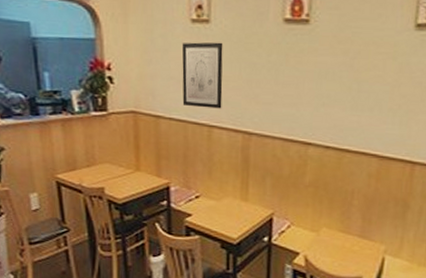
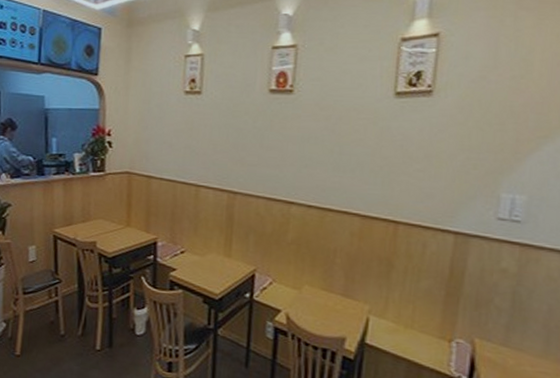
wall art: present [182,42,223,109] -> none [173,110,213,170]

